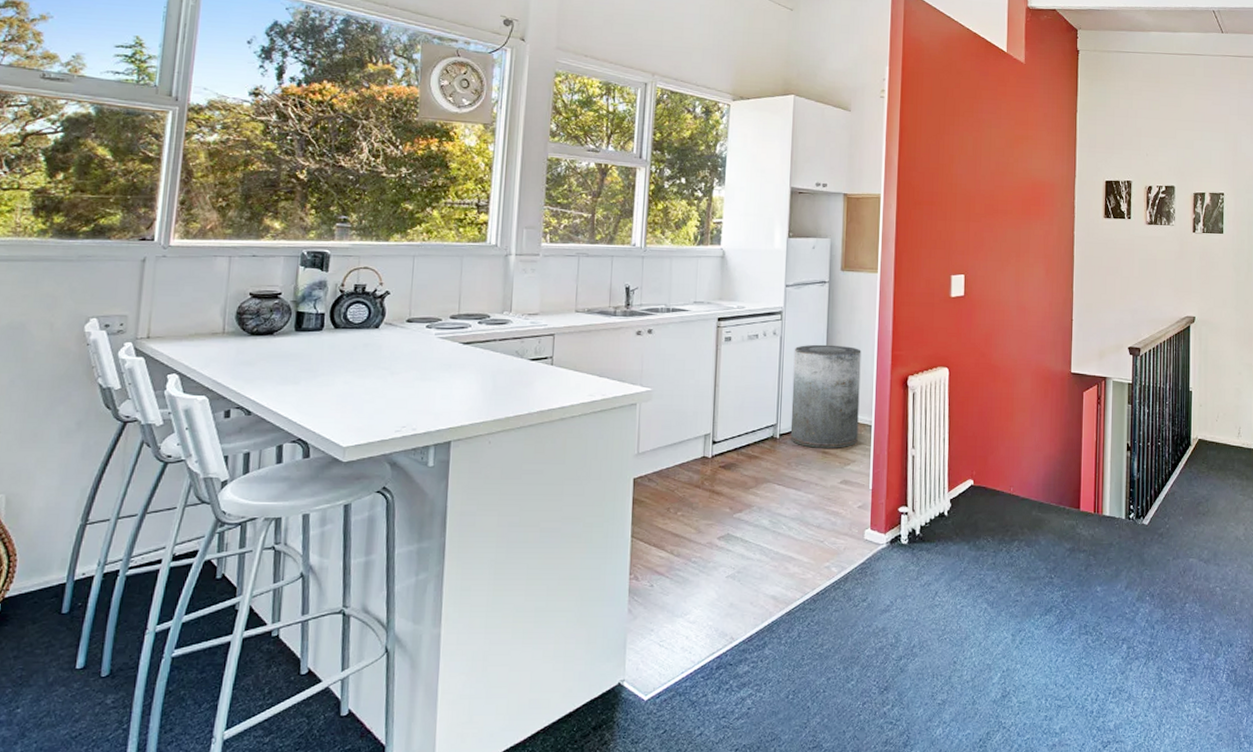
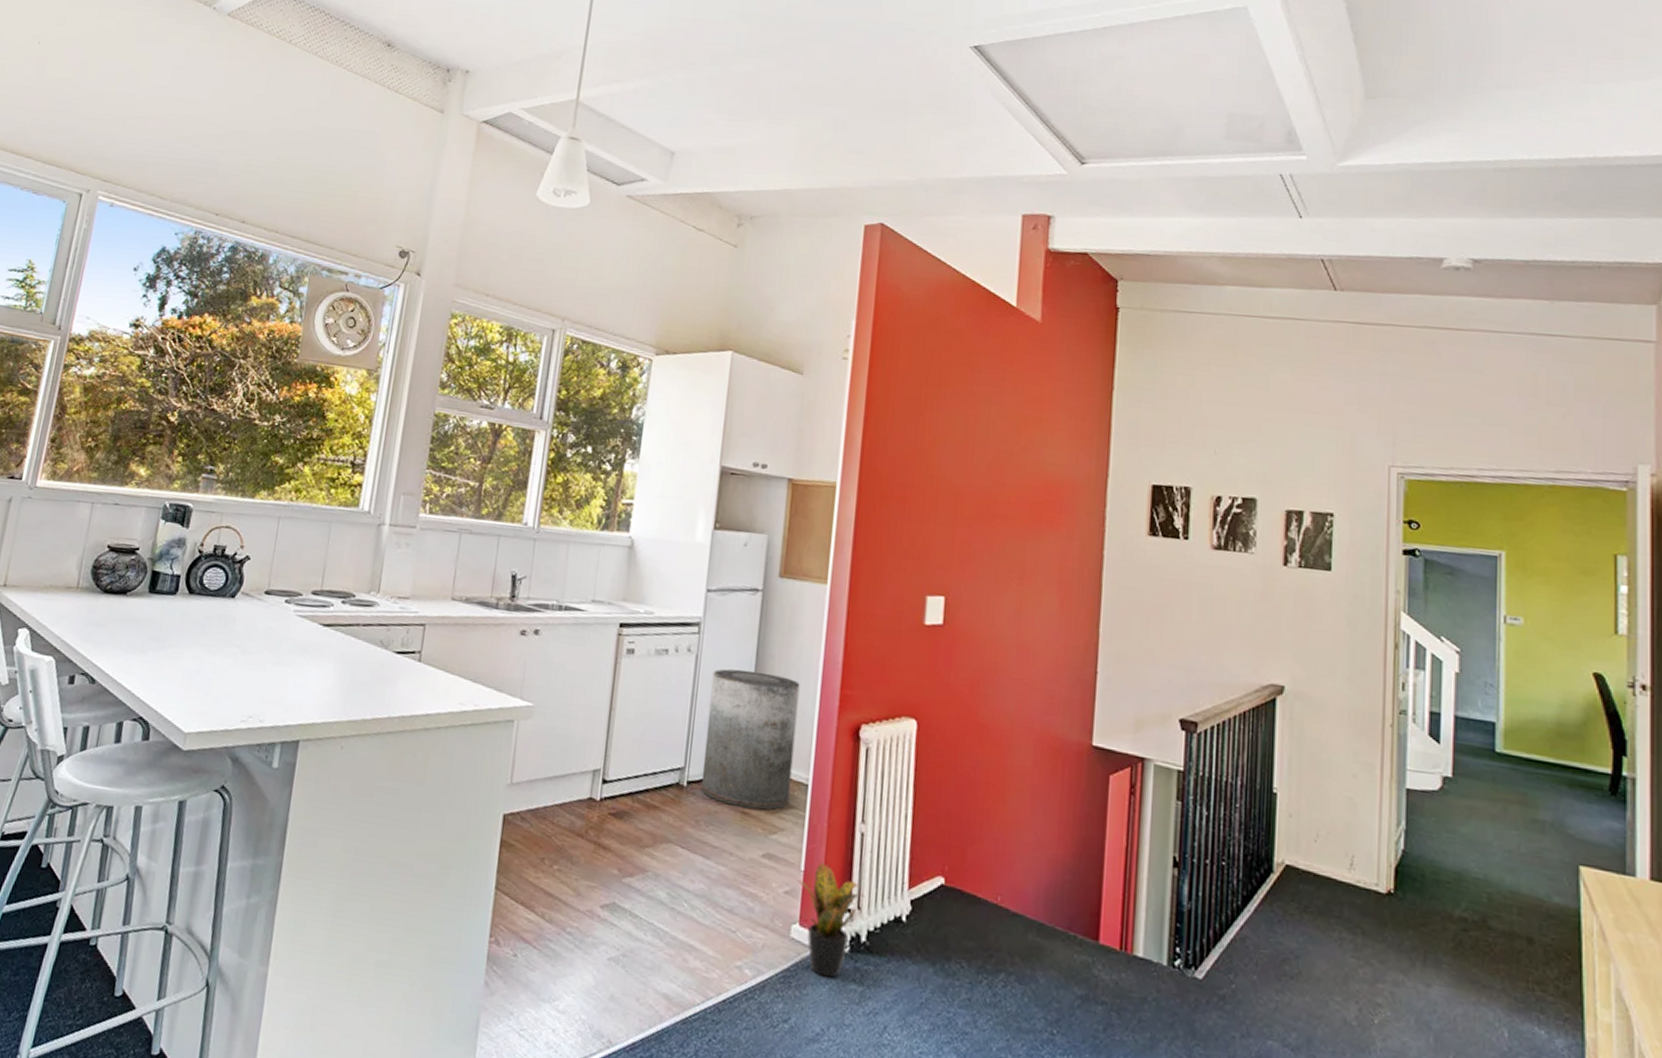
potted plant: none [866,480,916,564] -> present [796,861,864,978]

